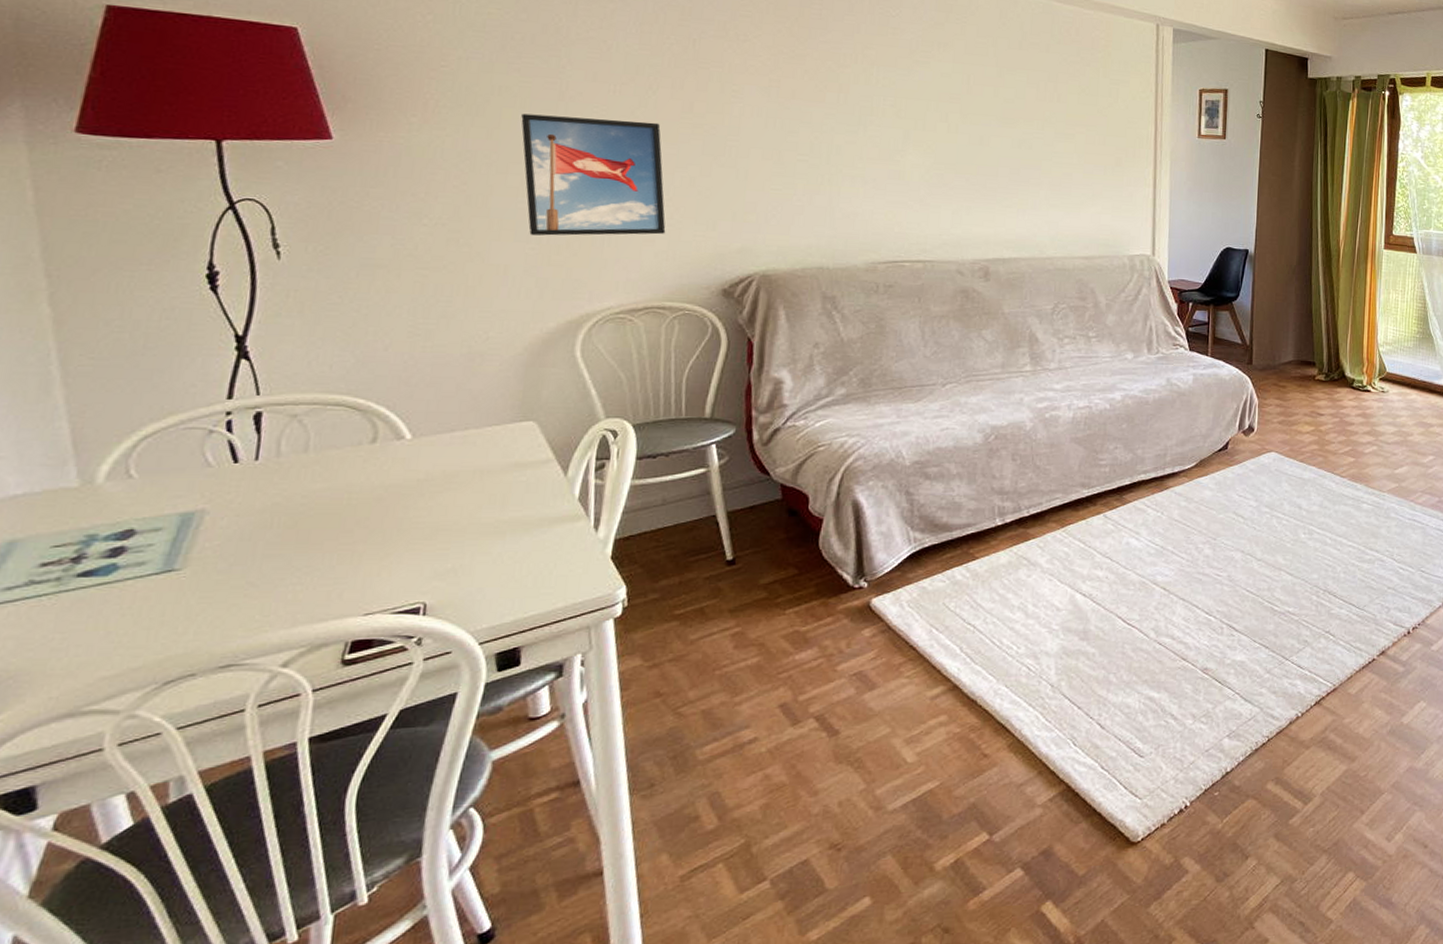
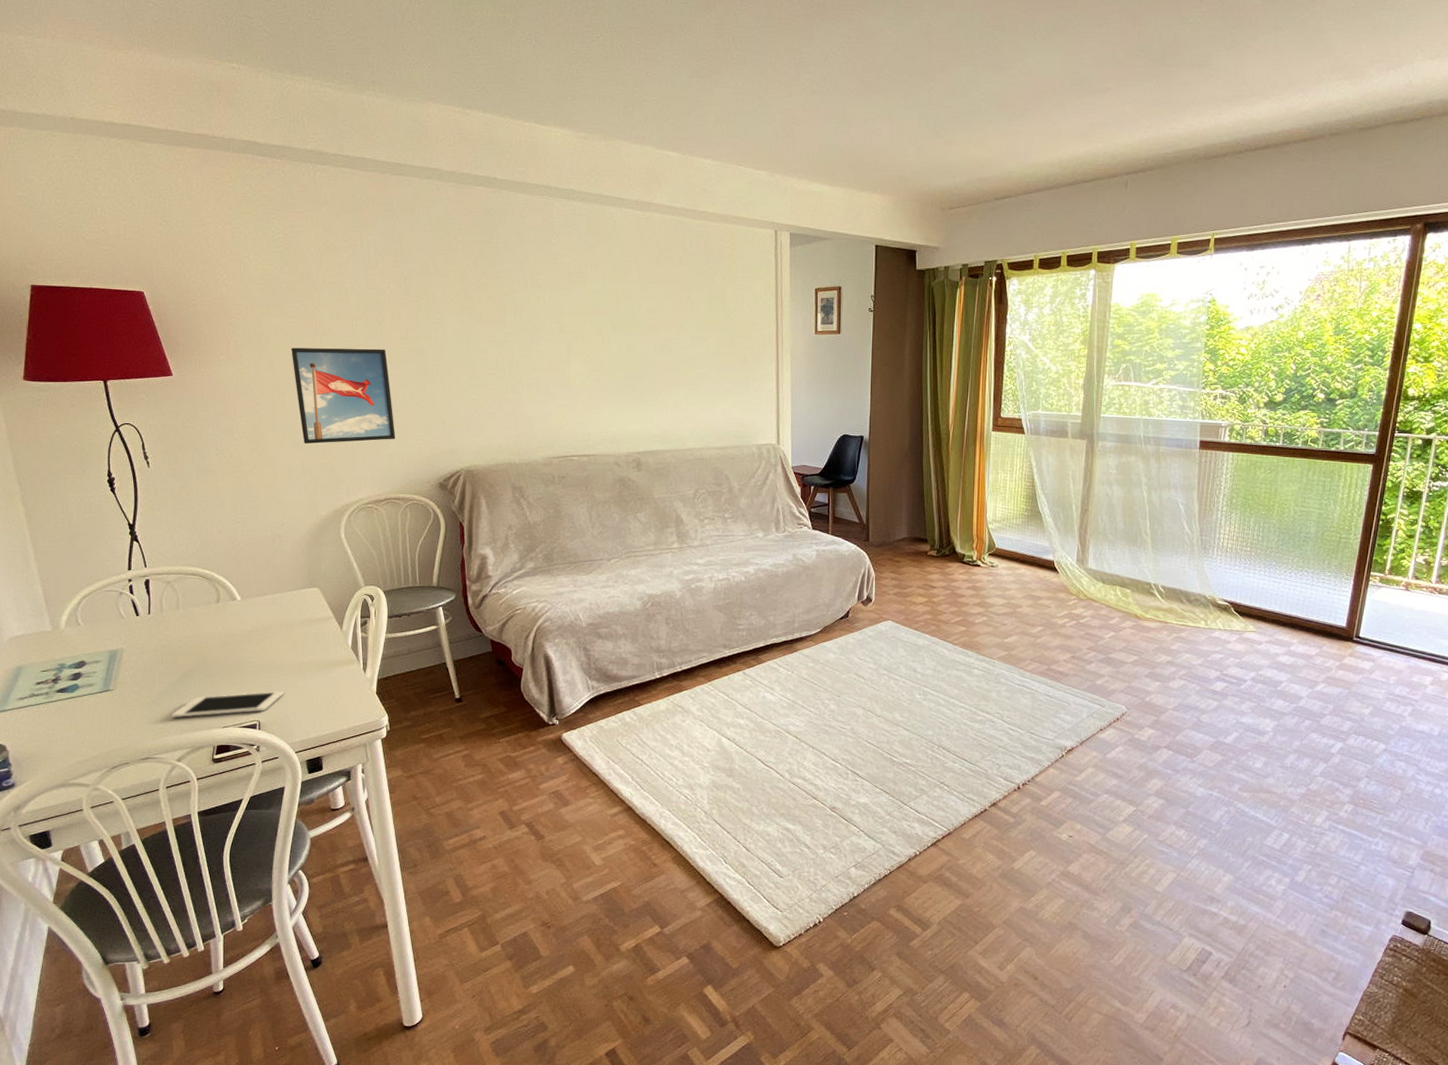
cell phone: none [278,561,468,606] -> present [171,691,283,718]

